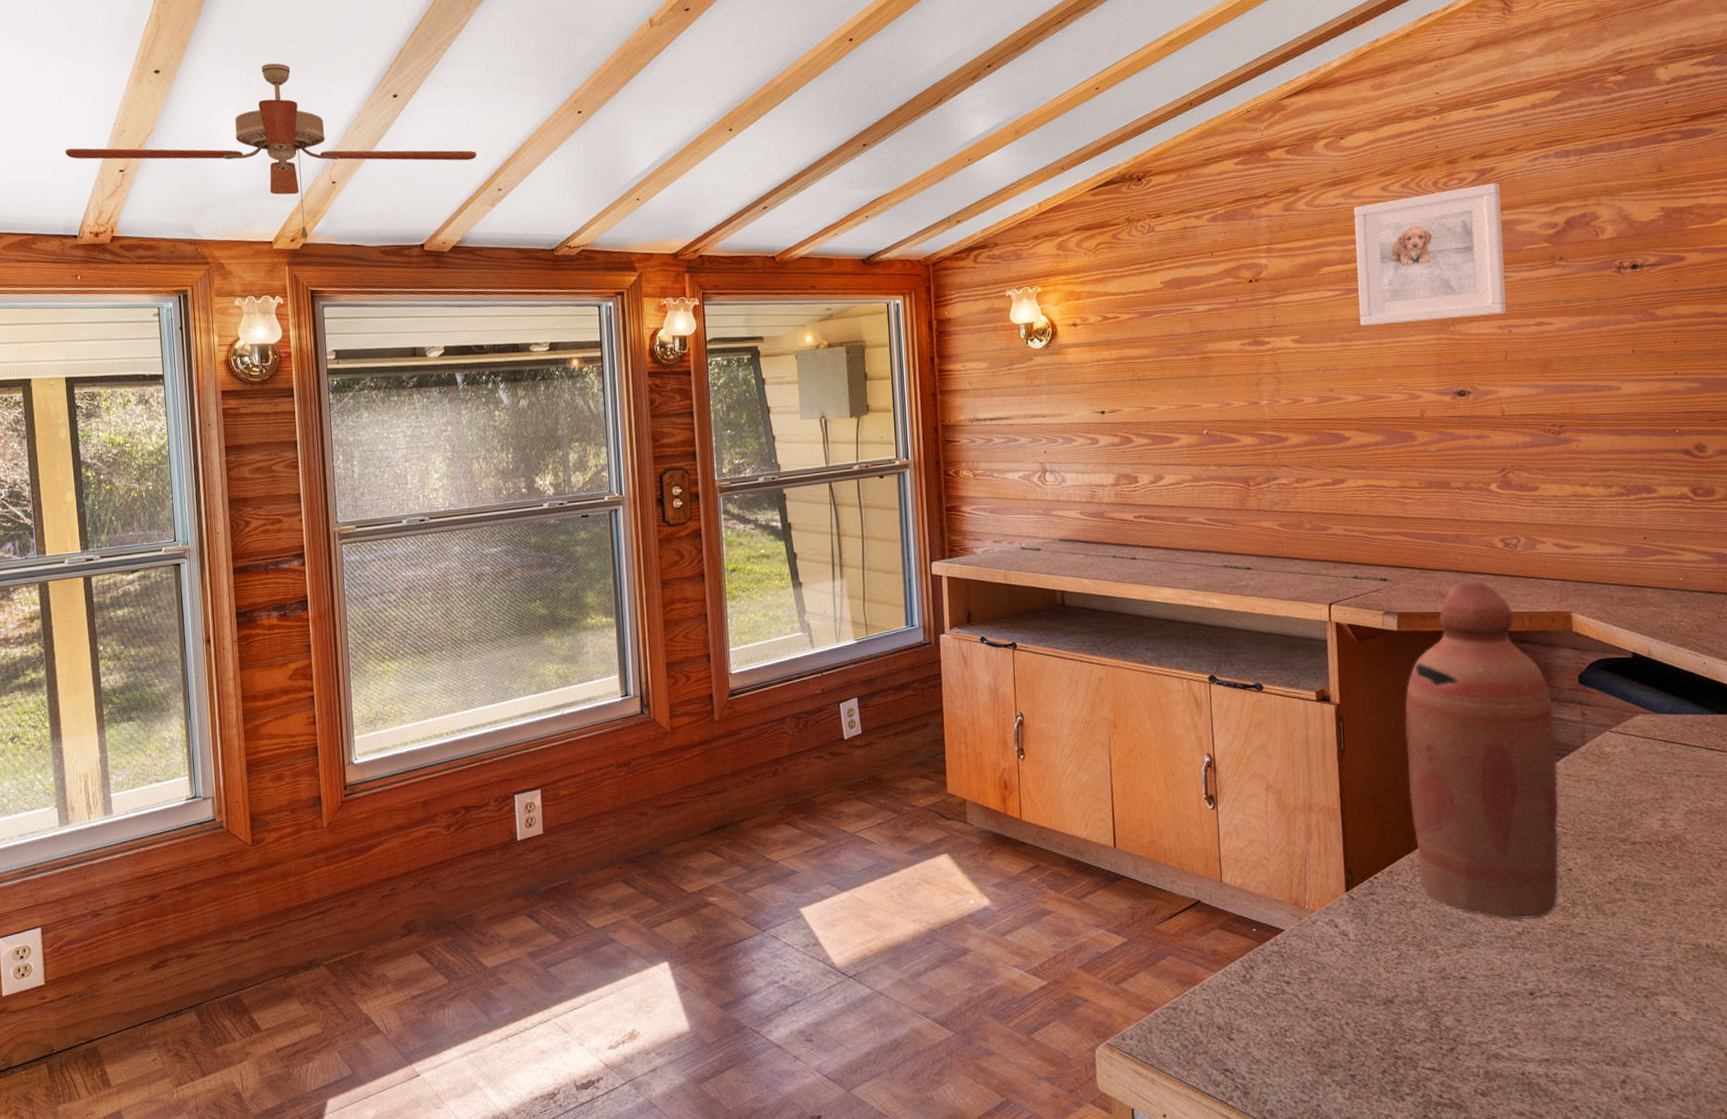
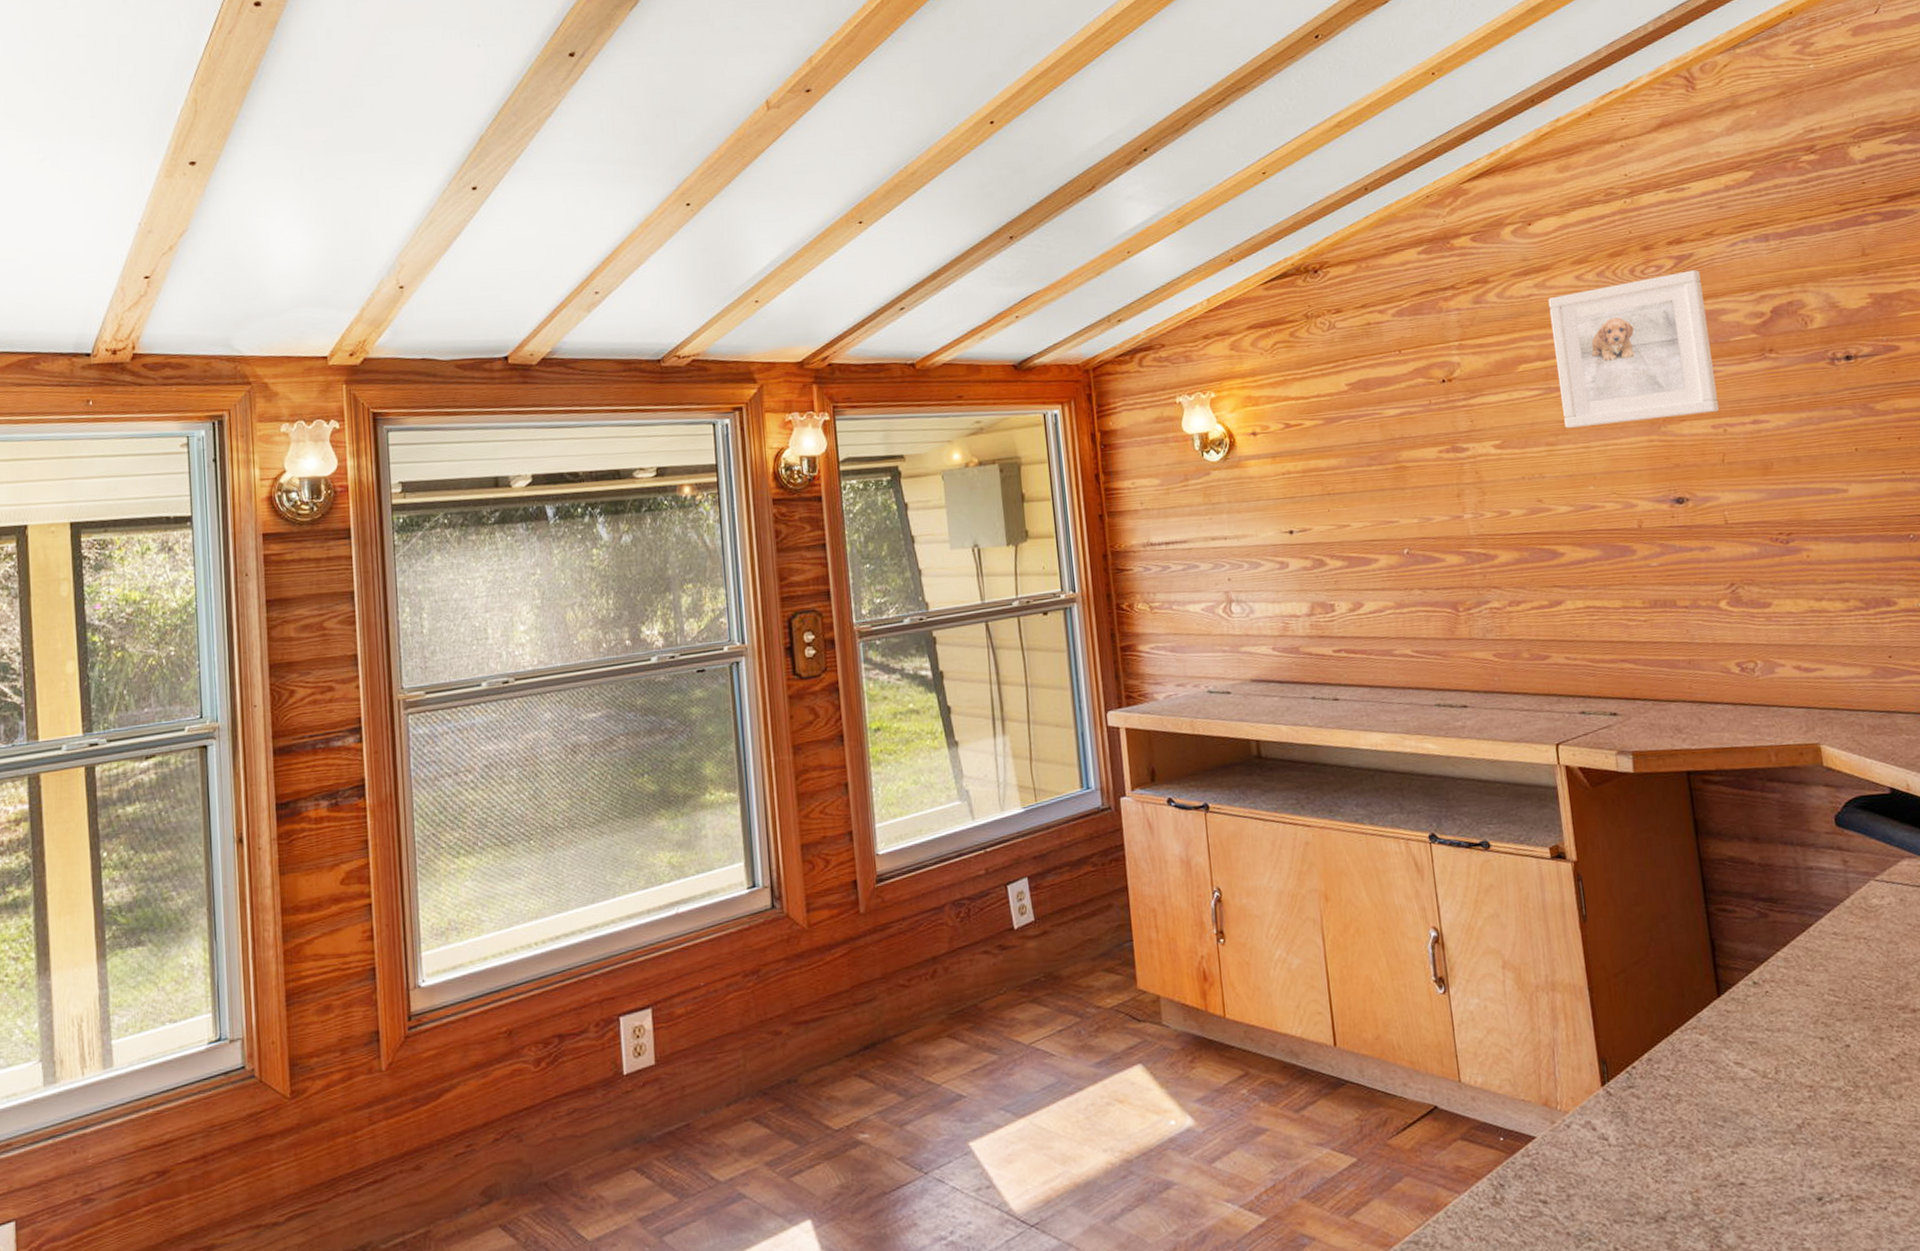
ceiling fan: present [65,63,477,239] -> none [79,152,570,353]
bottle: present [1405,579,1559,920] -> none [1648,710,1838,1110]

